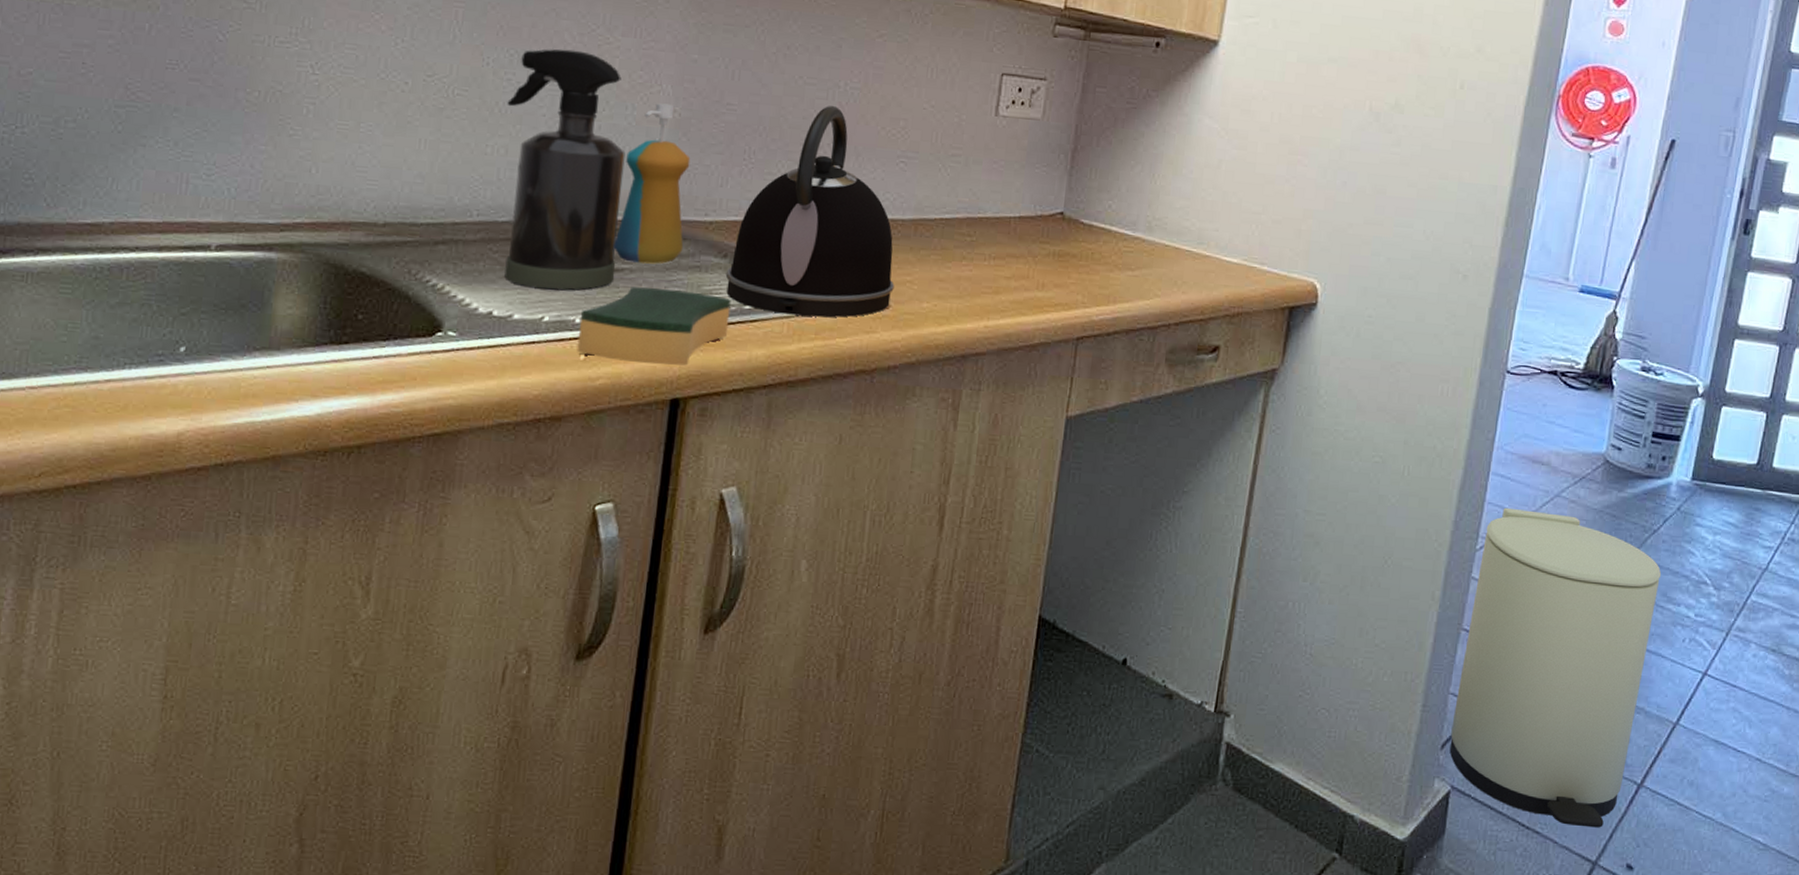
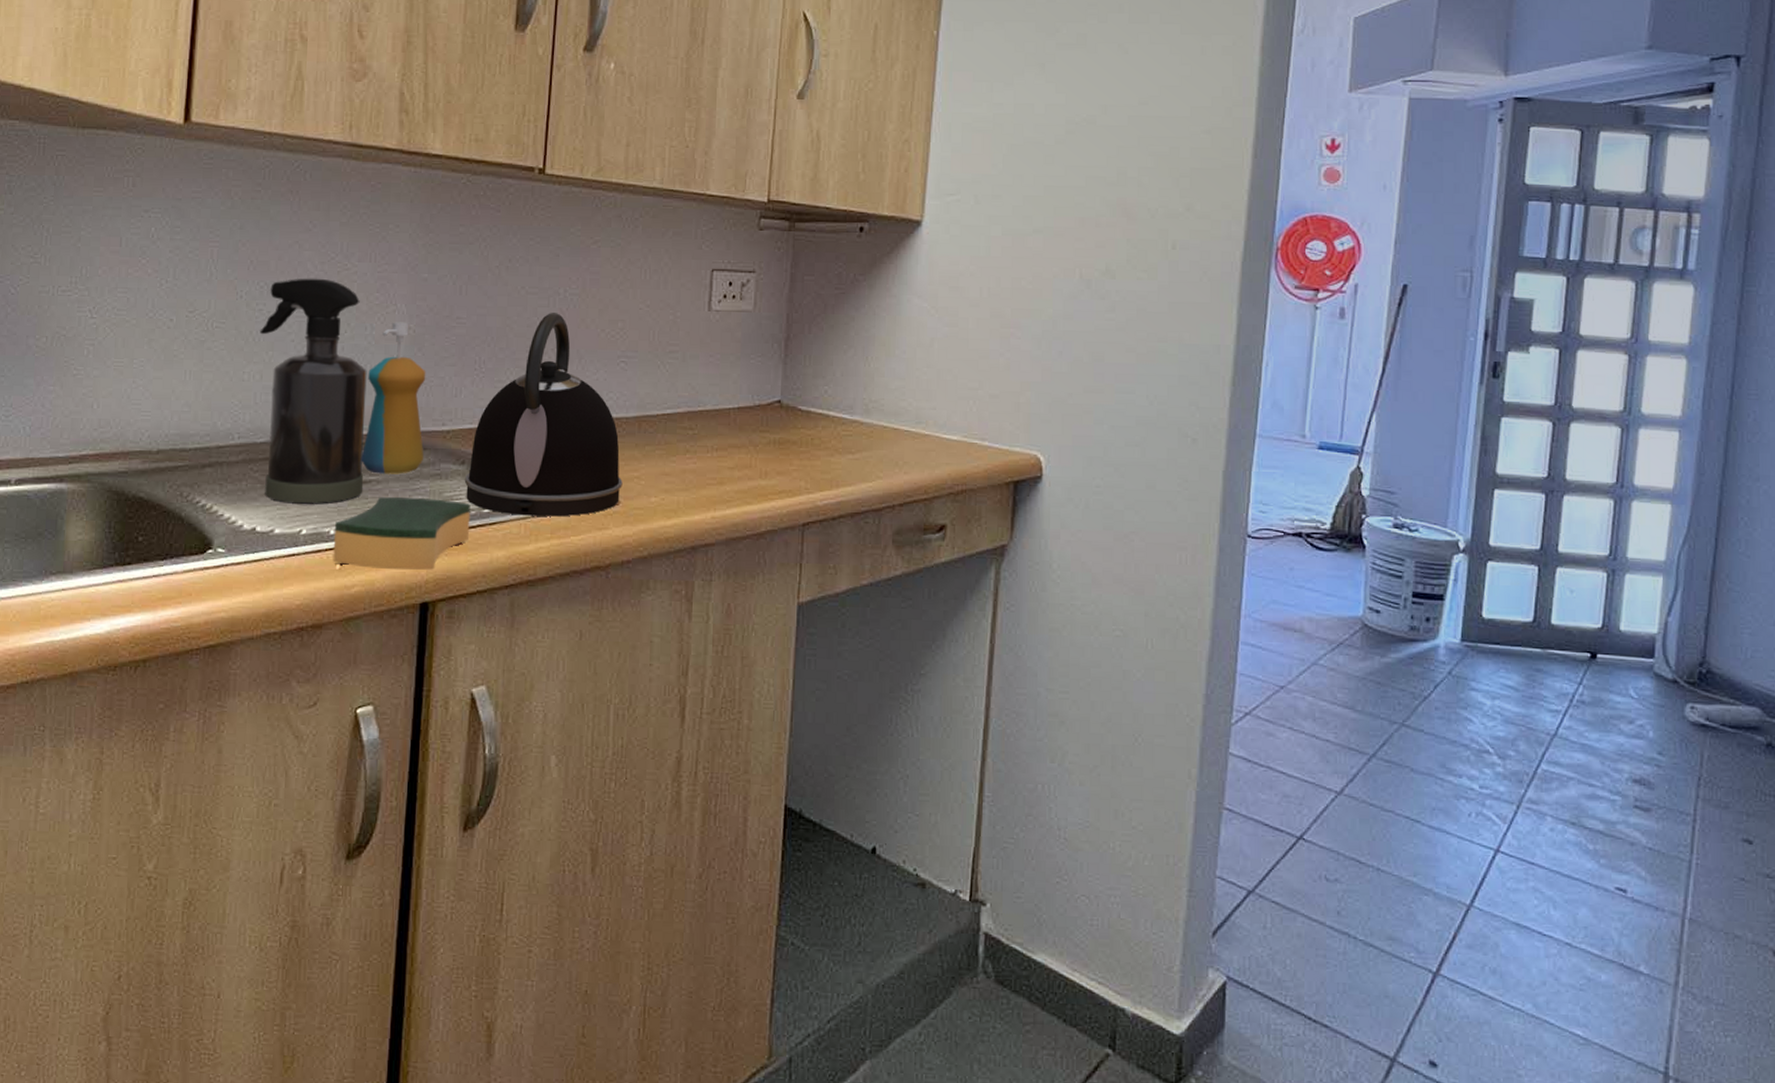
pedal bin: present [1449,507,1662,828] -> none [1222,678,1438,1021]

